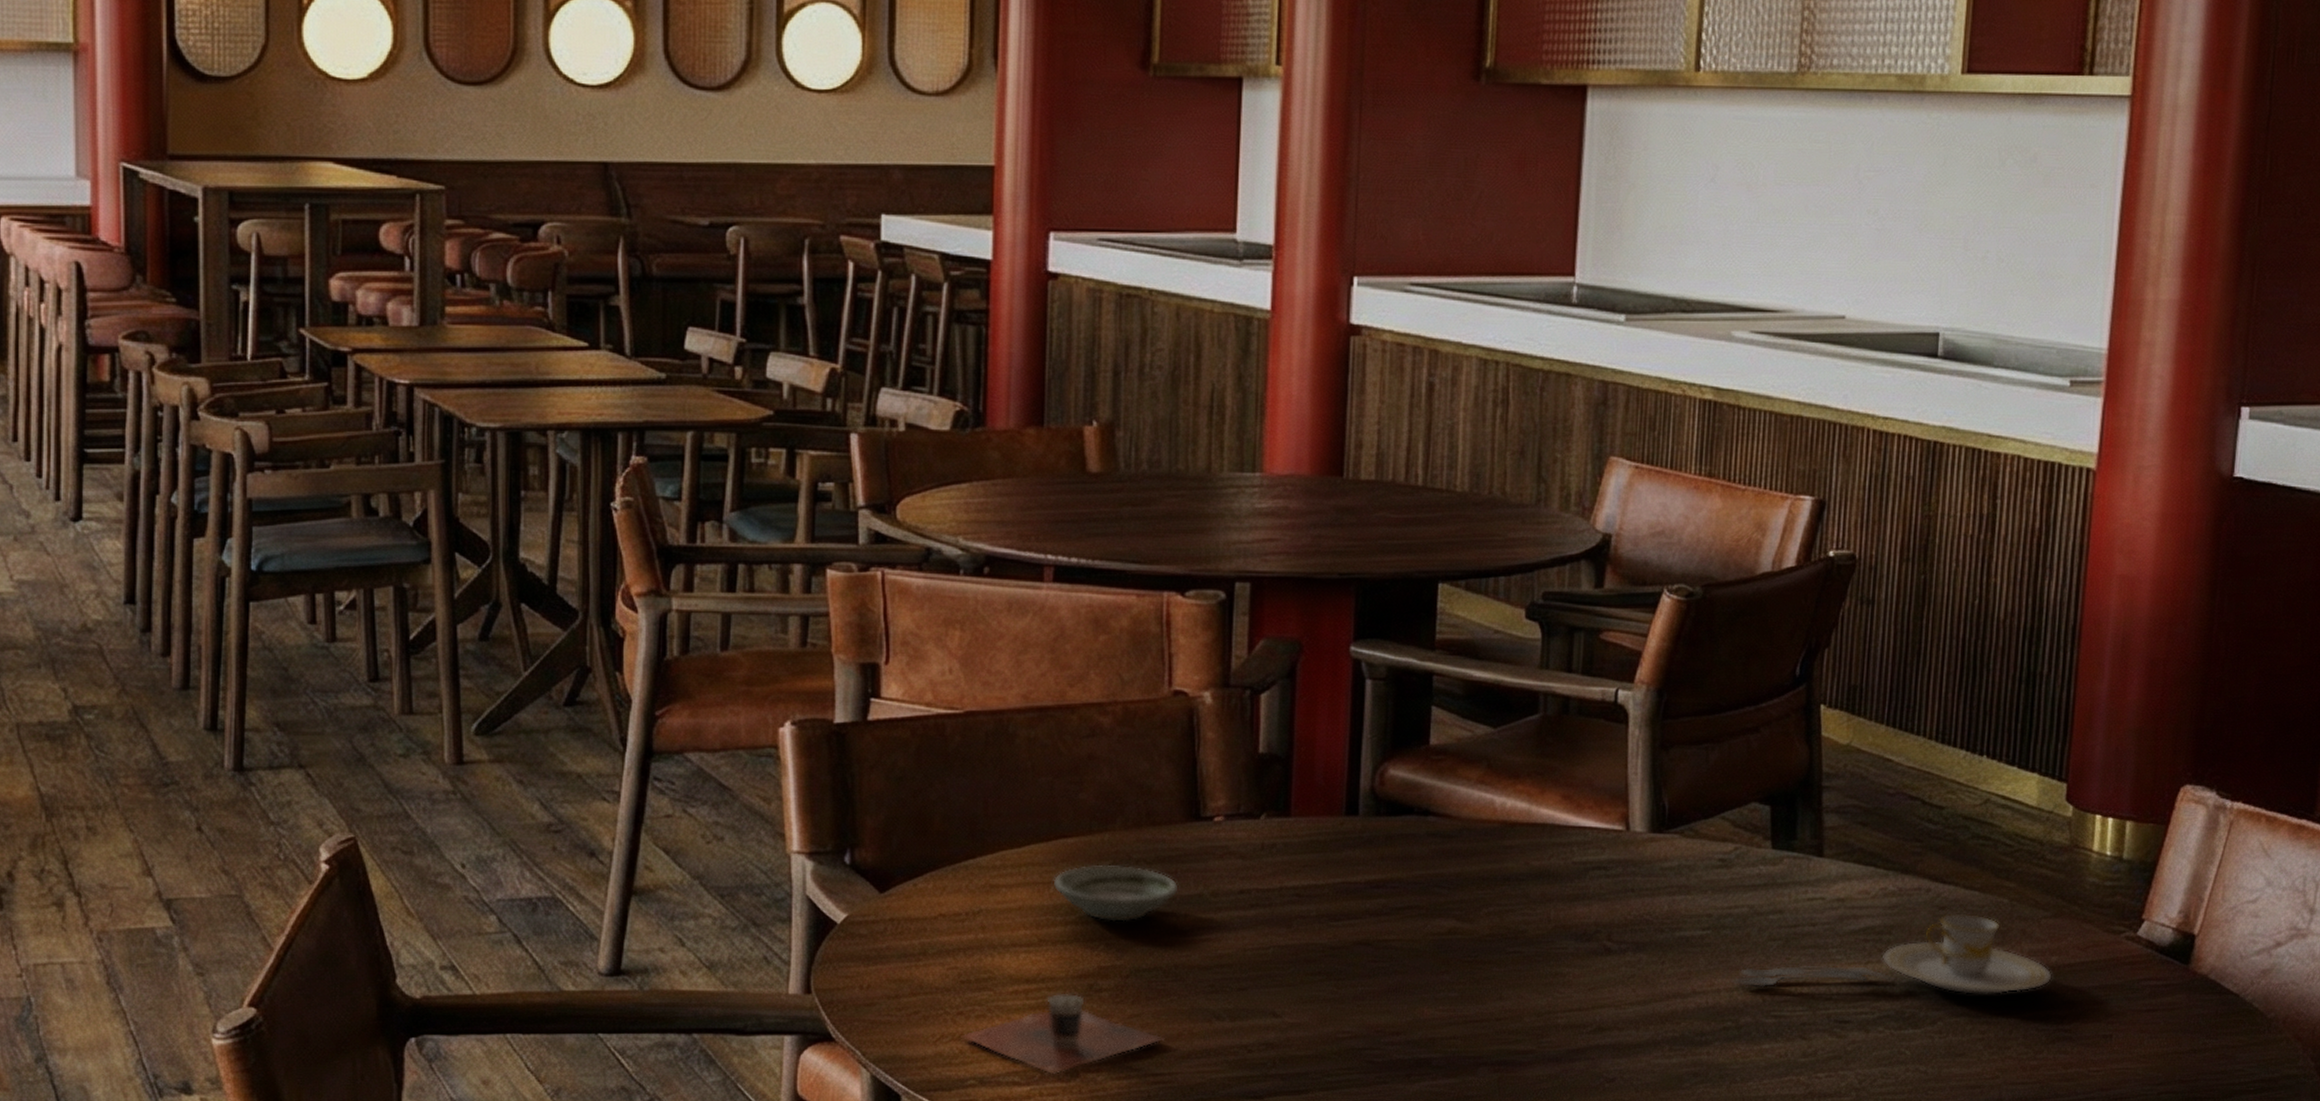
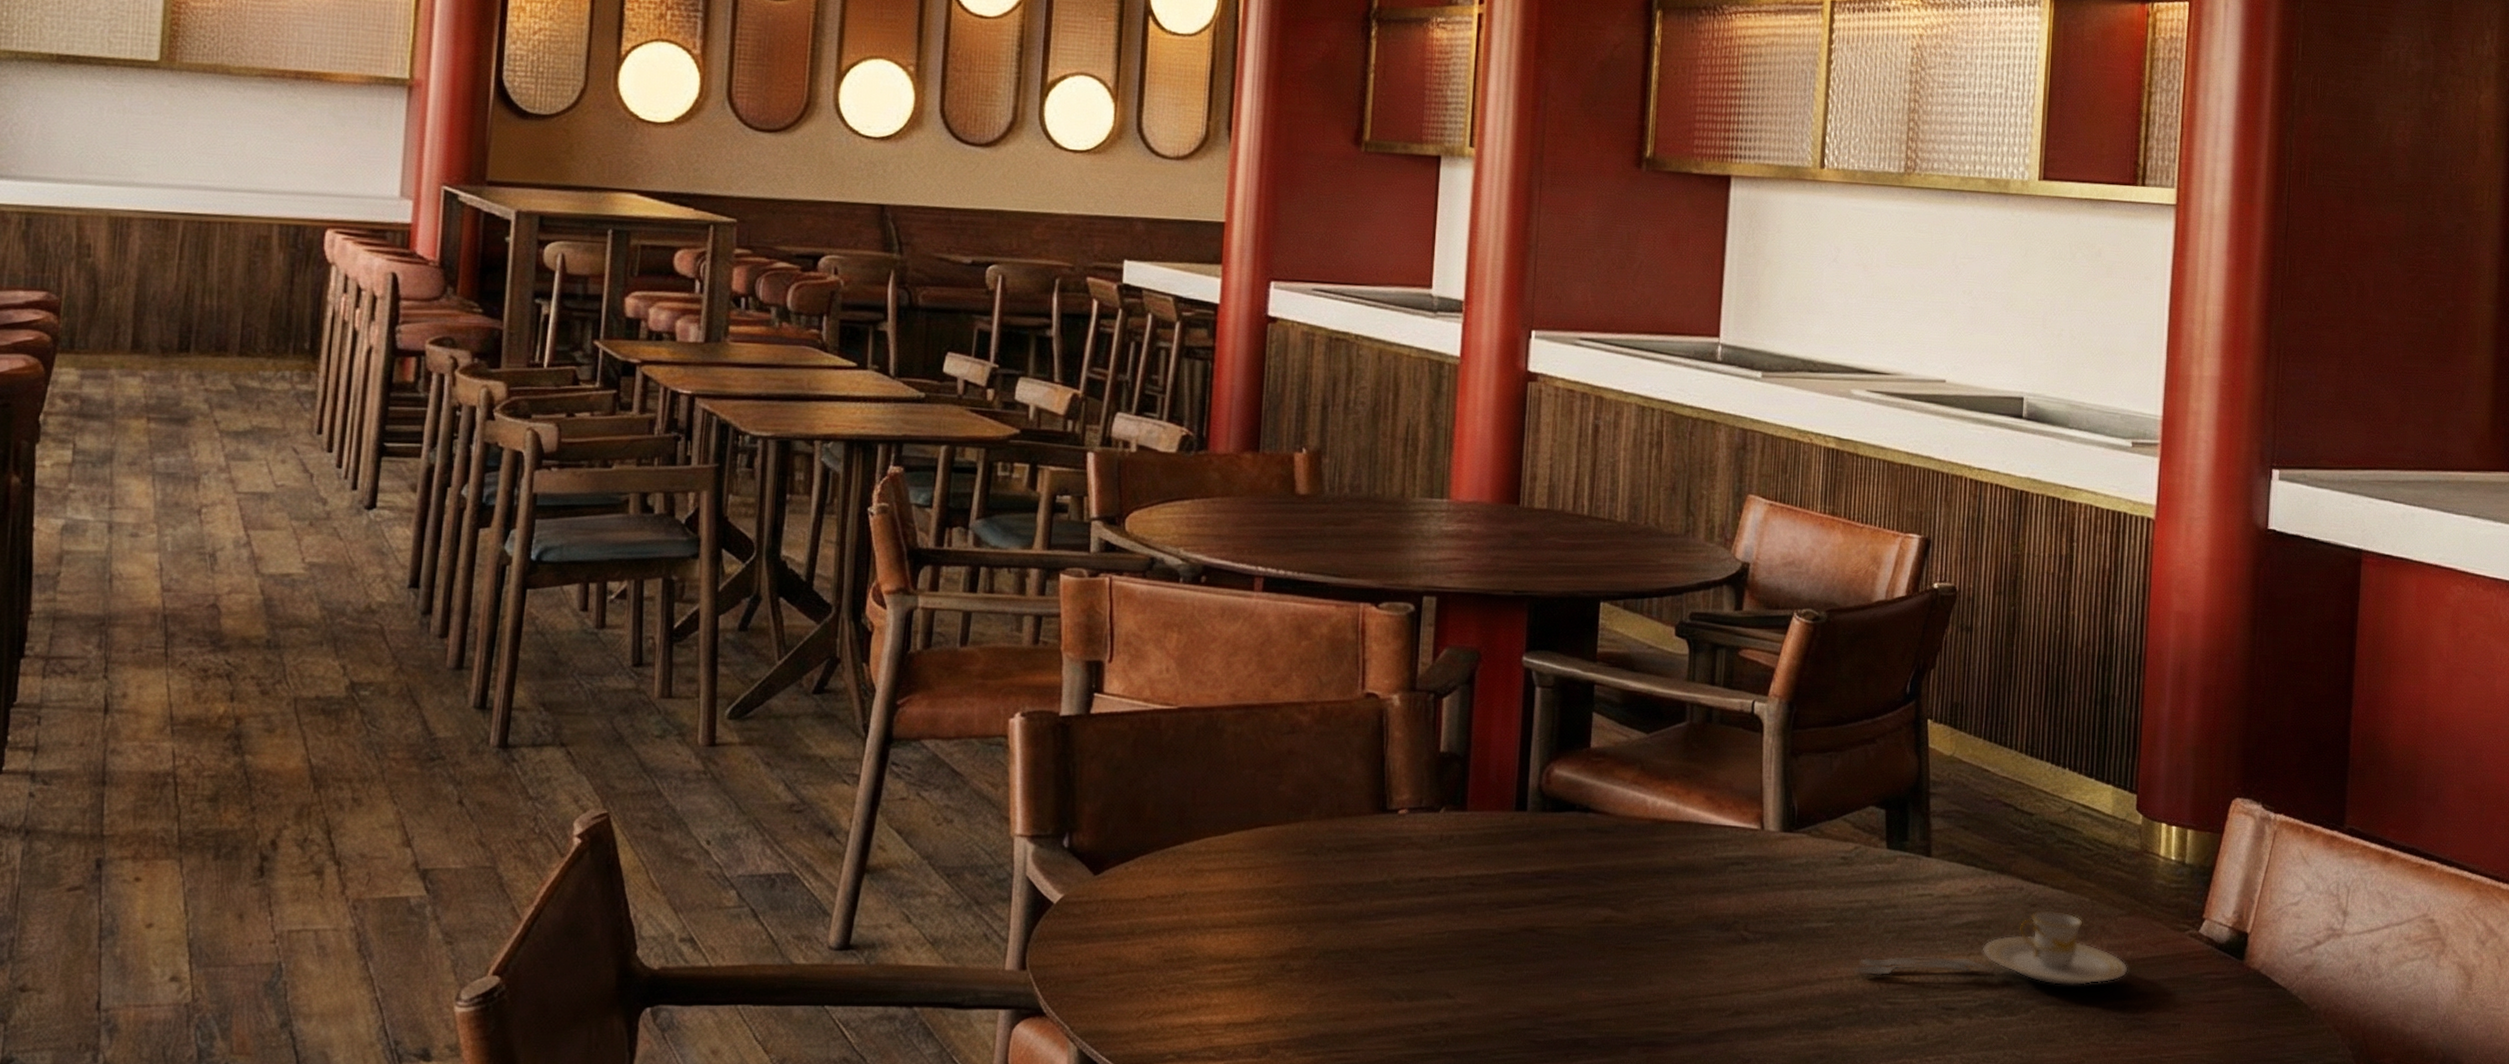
cup: present [959,993,1165,1075] -> none [1161,972,1349,1051]
saucer: present [1053,864,1179,922] -> none [1252,852,1365,906]

